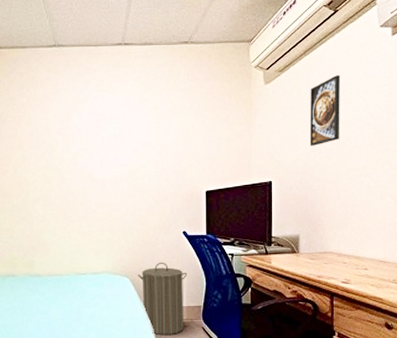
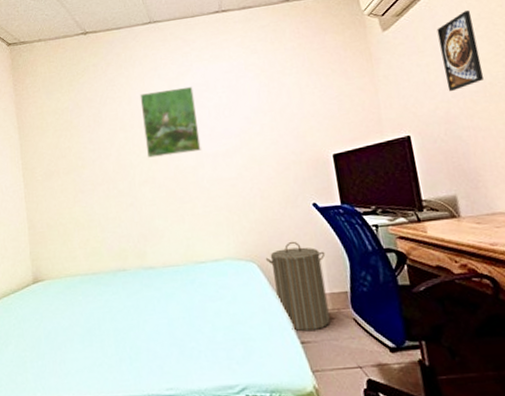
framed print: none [39,114,92,177] -> present [140,86,201,158]

